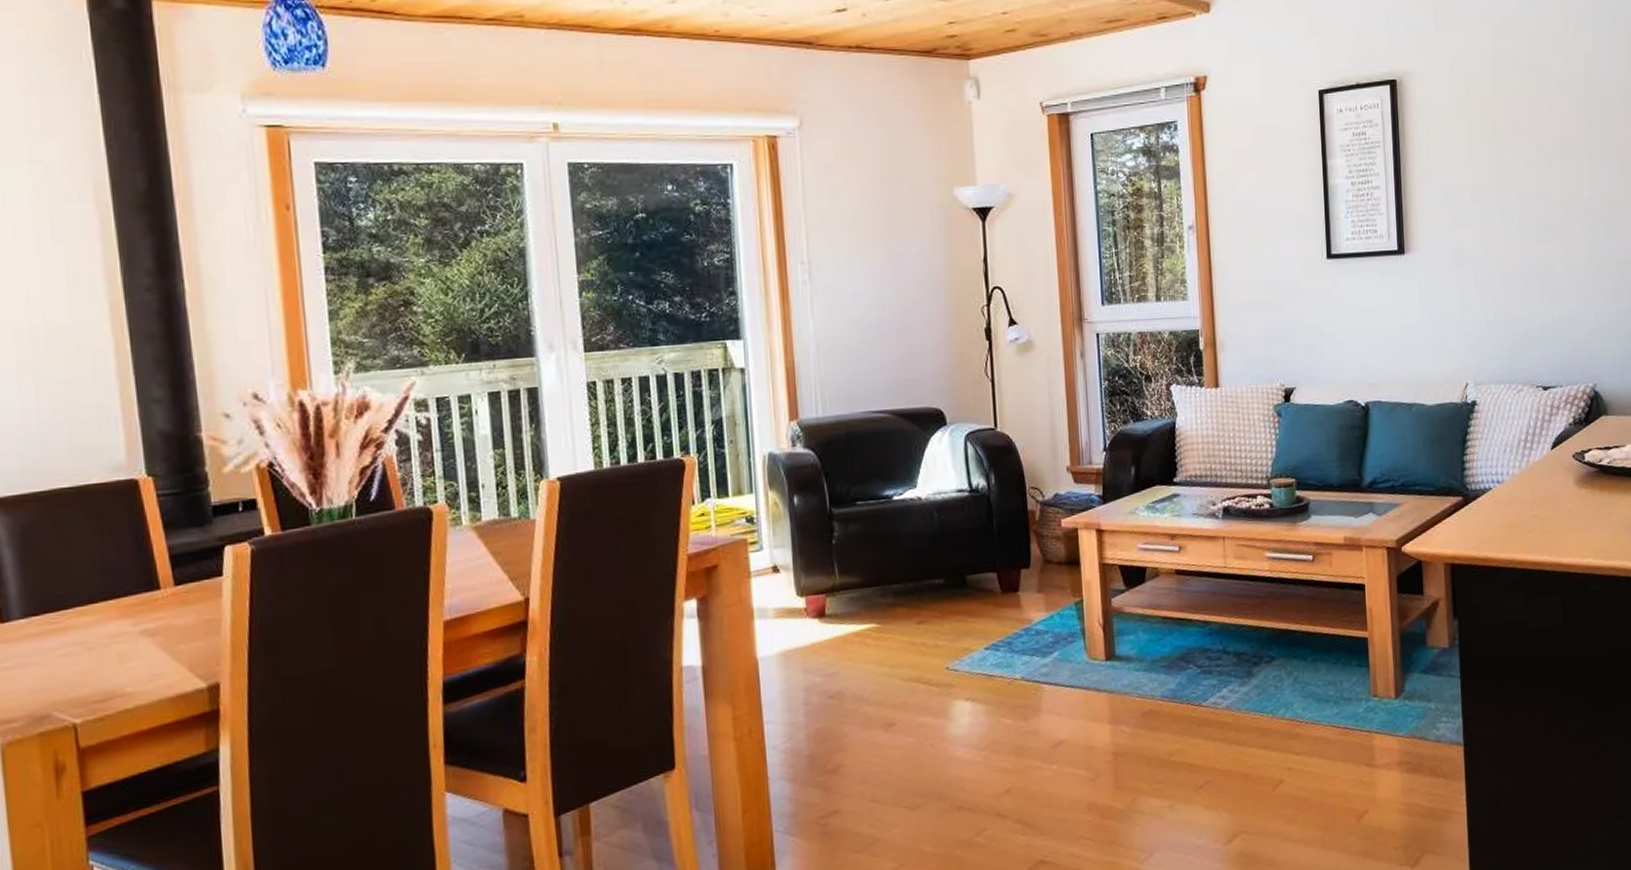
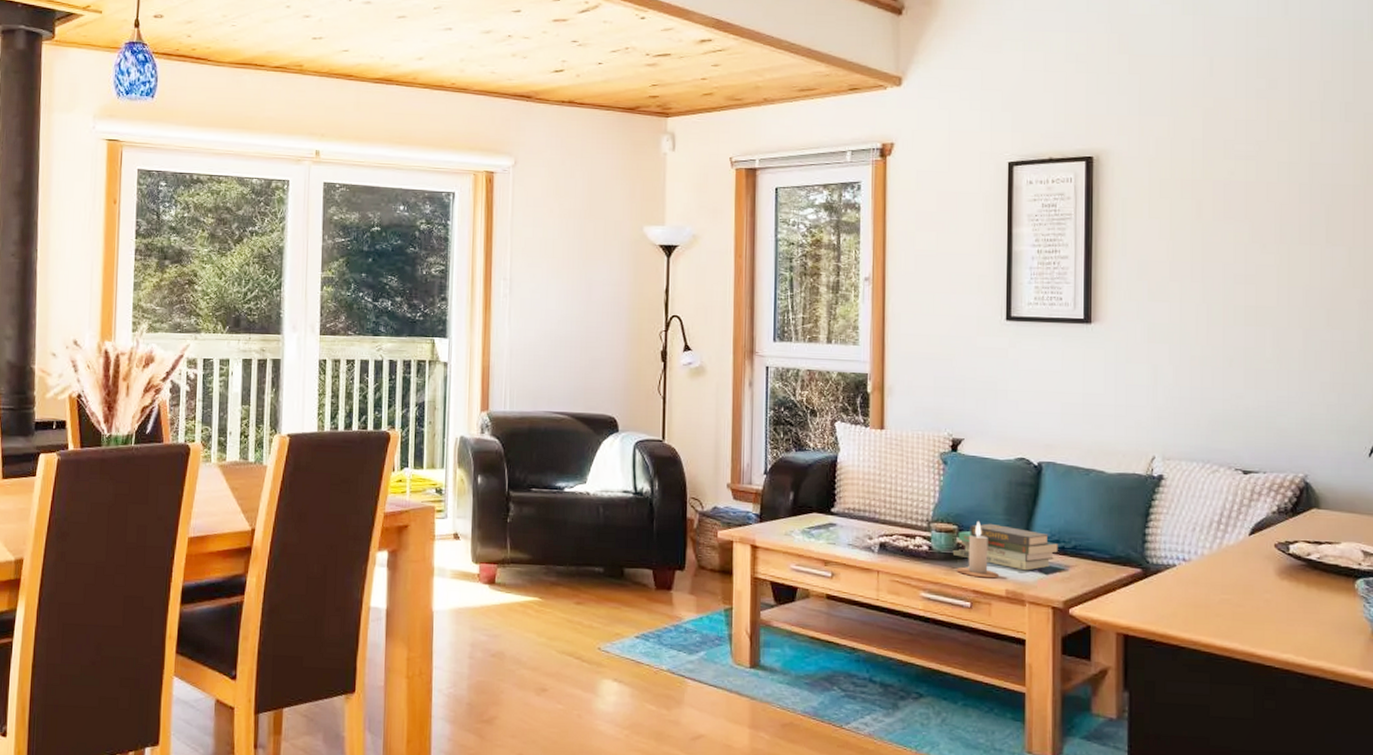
books: none [1293,471,1388,515] -> present [953,523,1058,571]
candle: none [1297,471,1338,529] -> present [956,521,1000,579]

